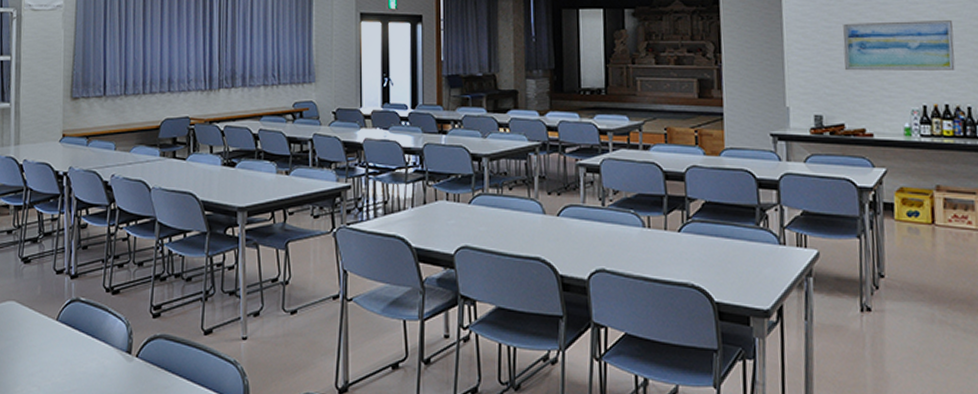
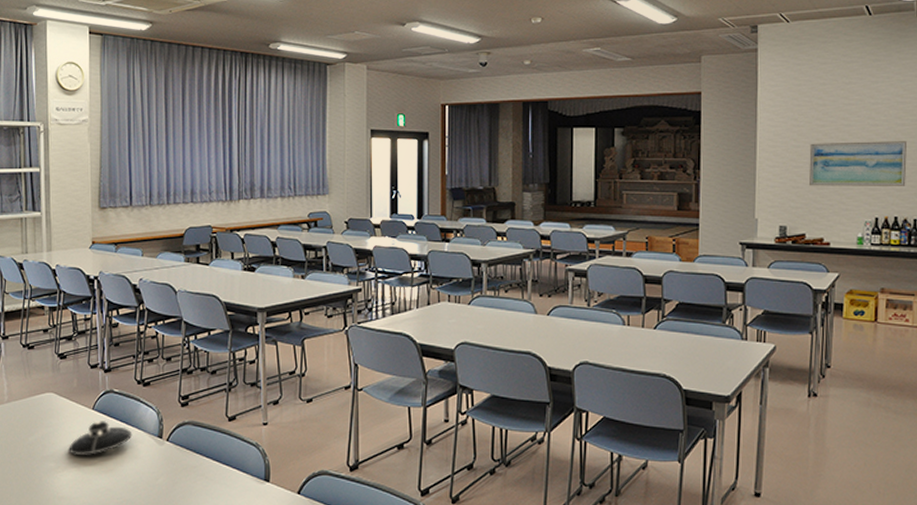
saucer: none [29,333,99,372] -> present [69,421,133,455]

